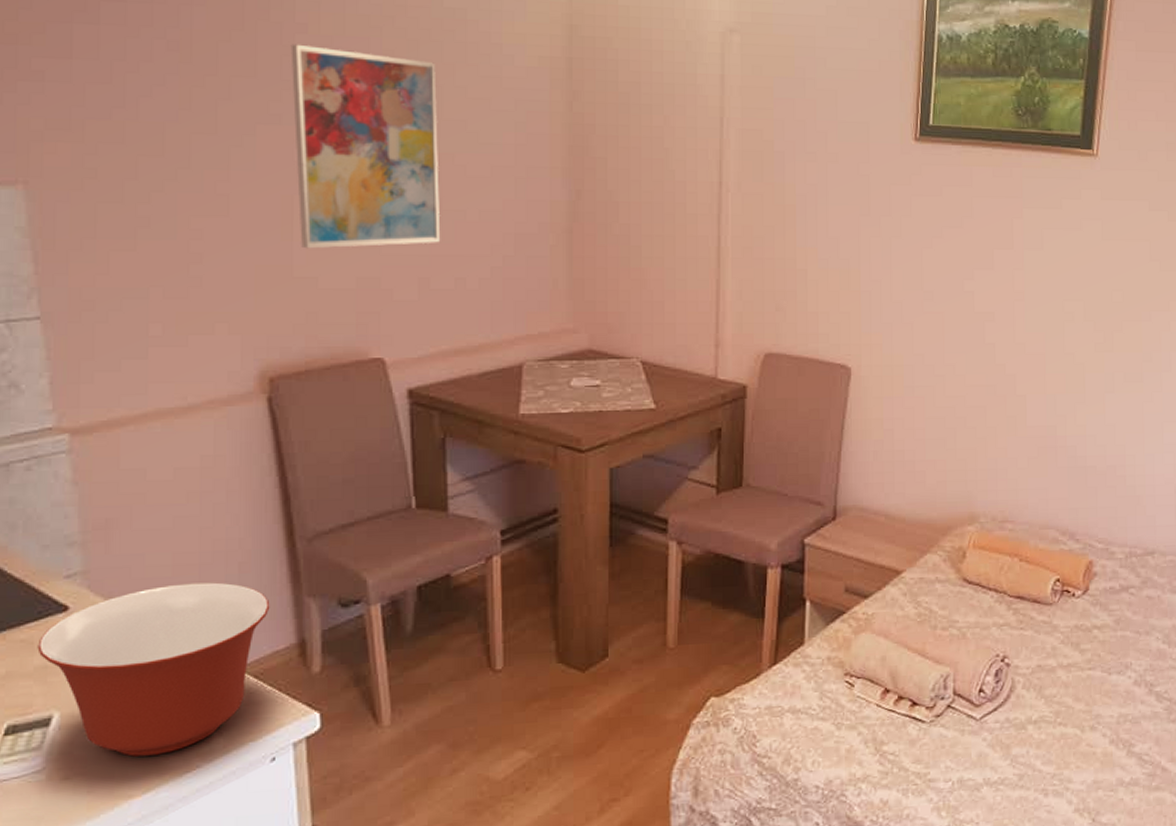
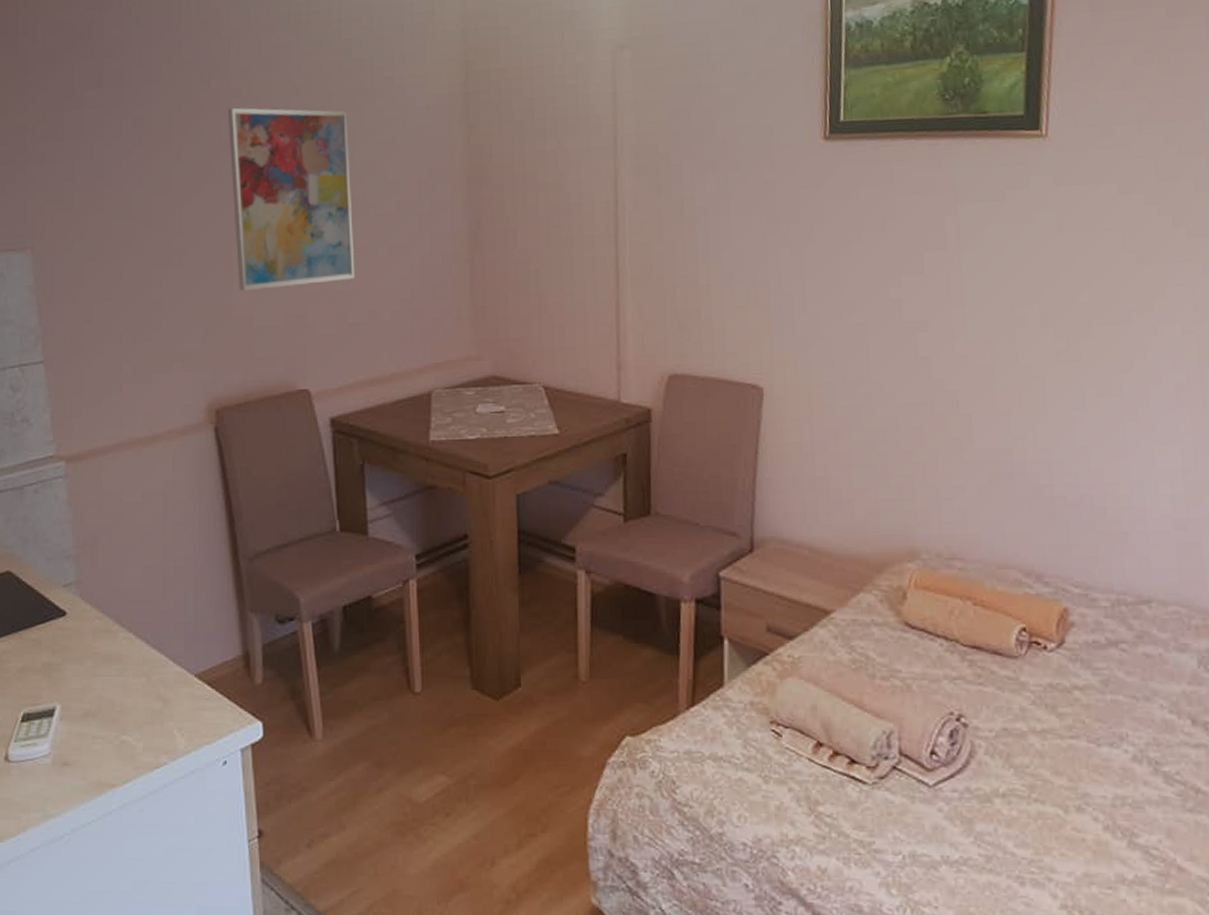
mixing bowl: present [37,582,270,757] -> none [44,595,220,750]

